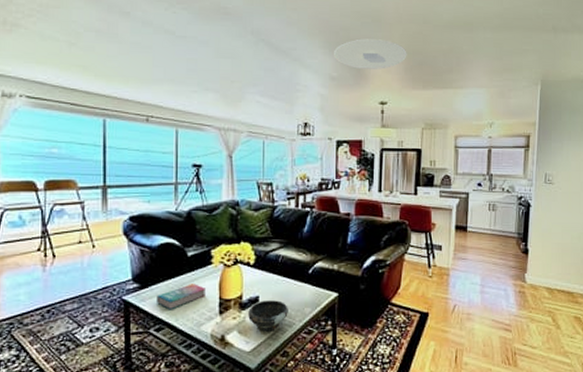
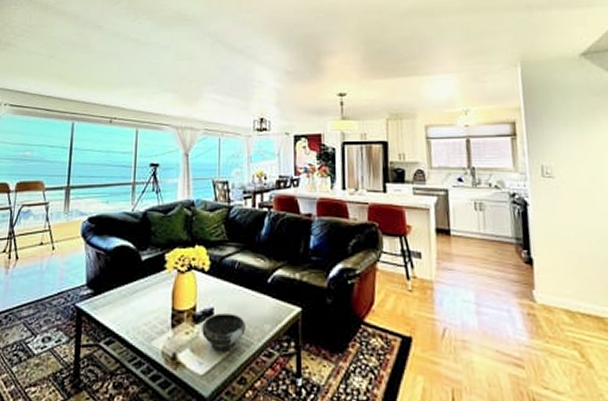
book: present [157,284,205,310] -> none [109,291,158,321]
ceiling light: present [334,39,407,69] -> none [289,32,365,62]

